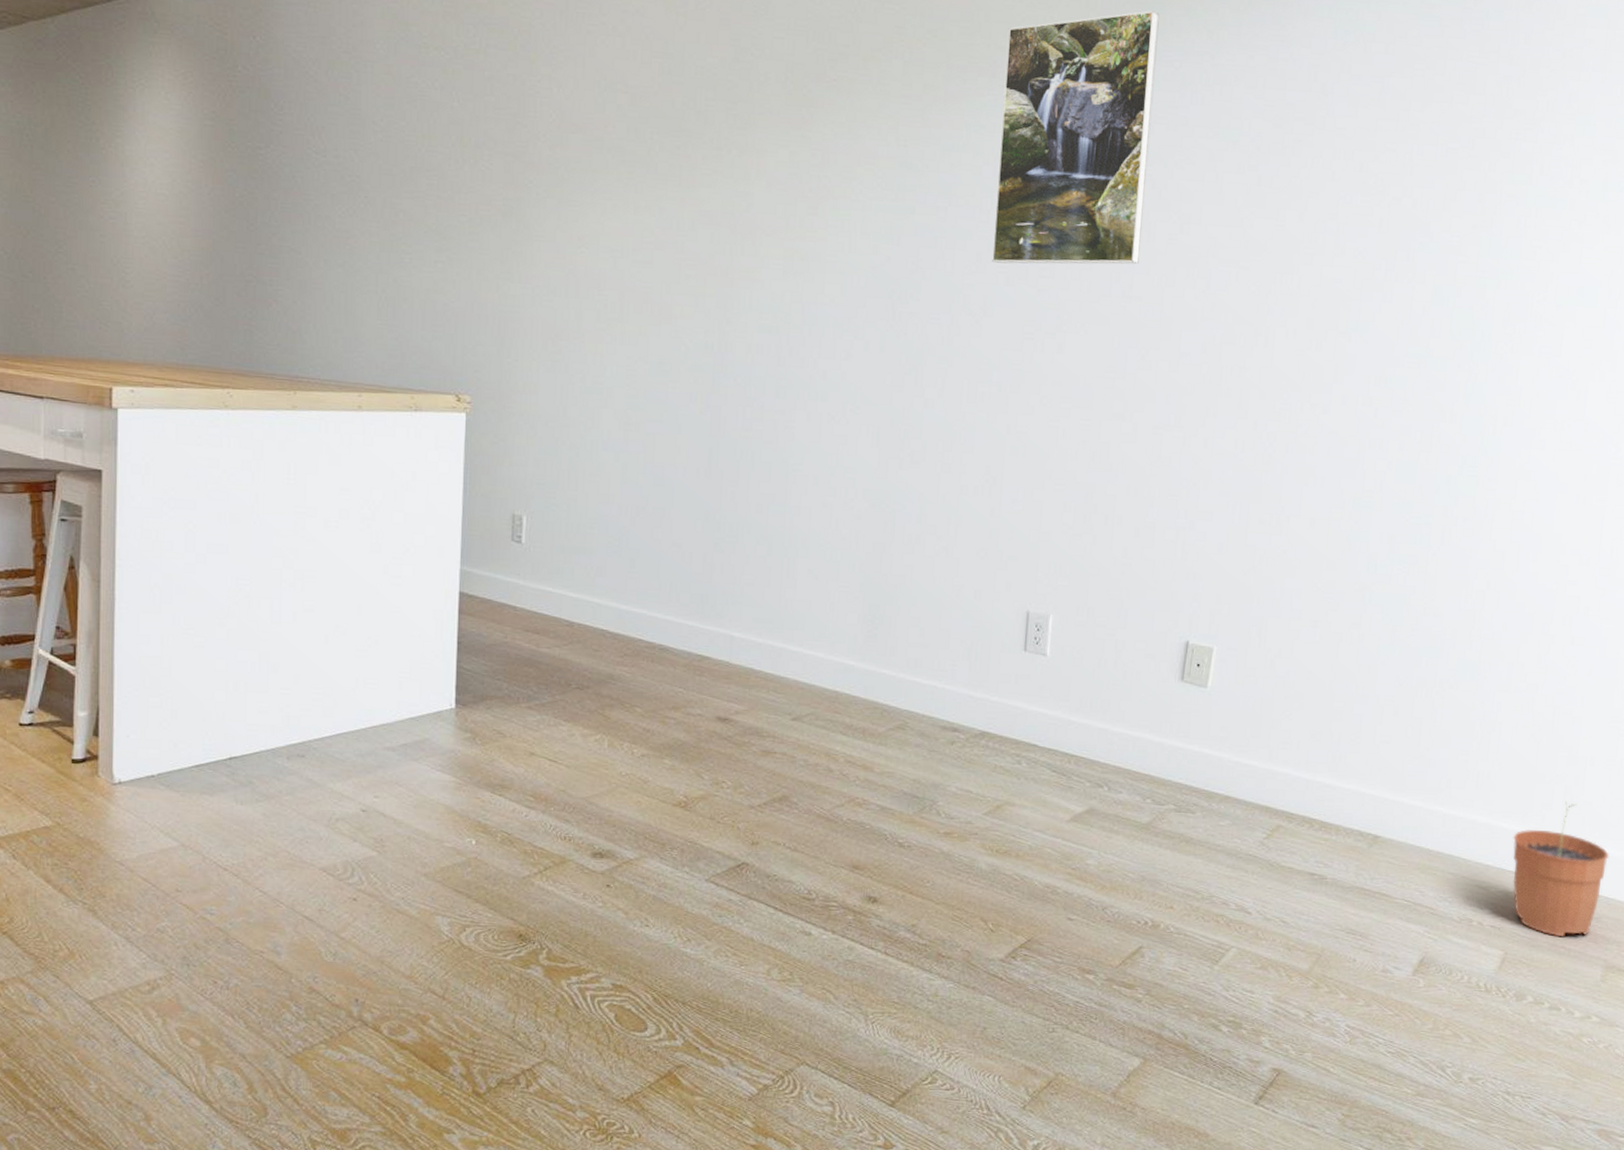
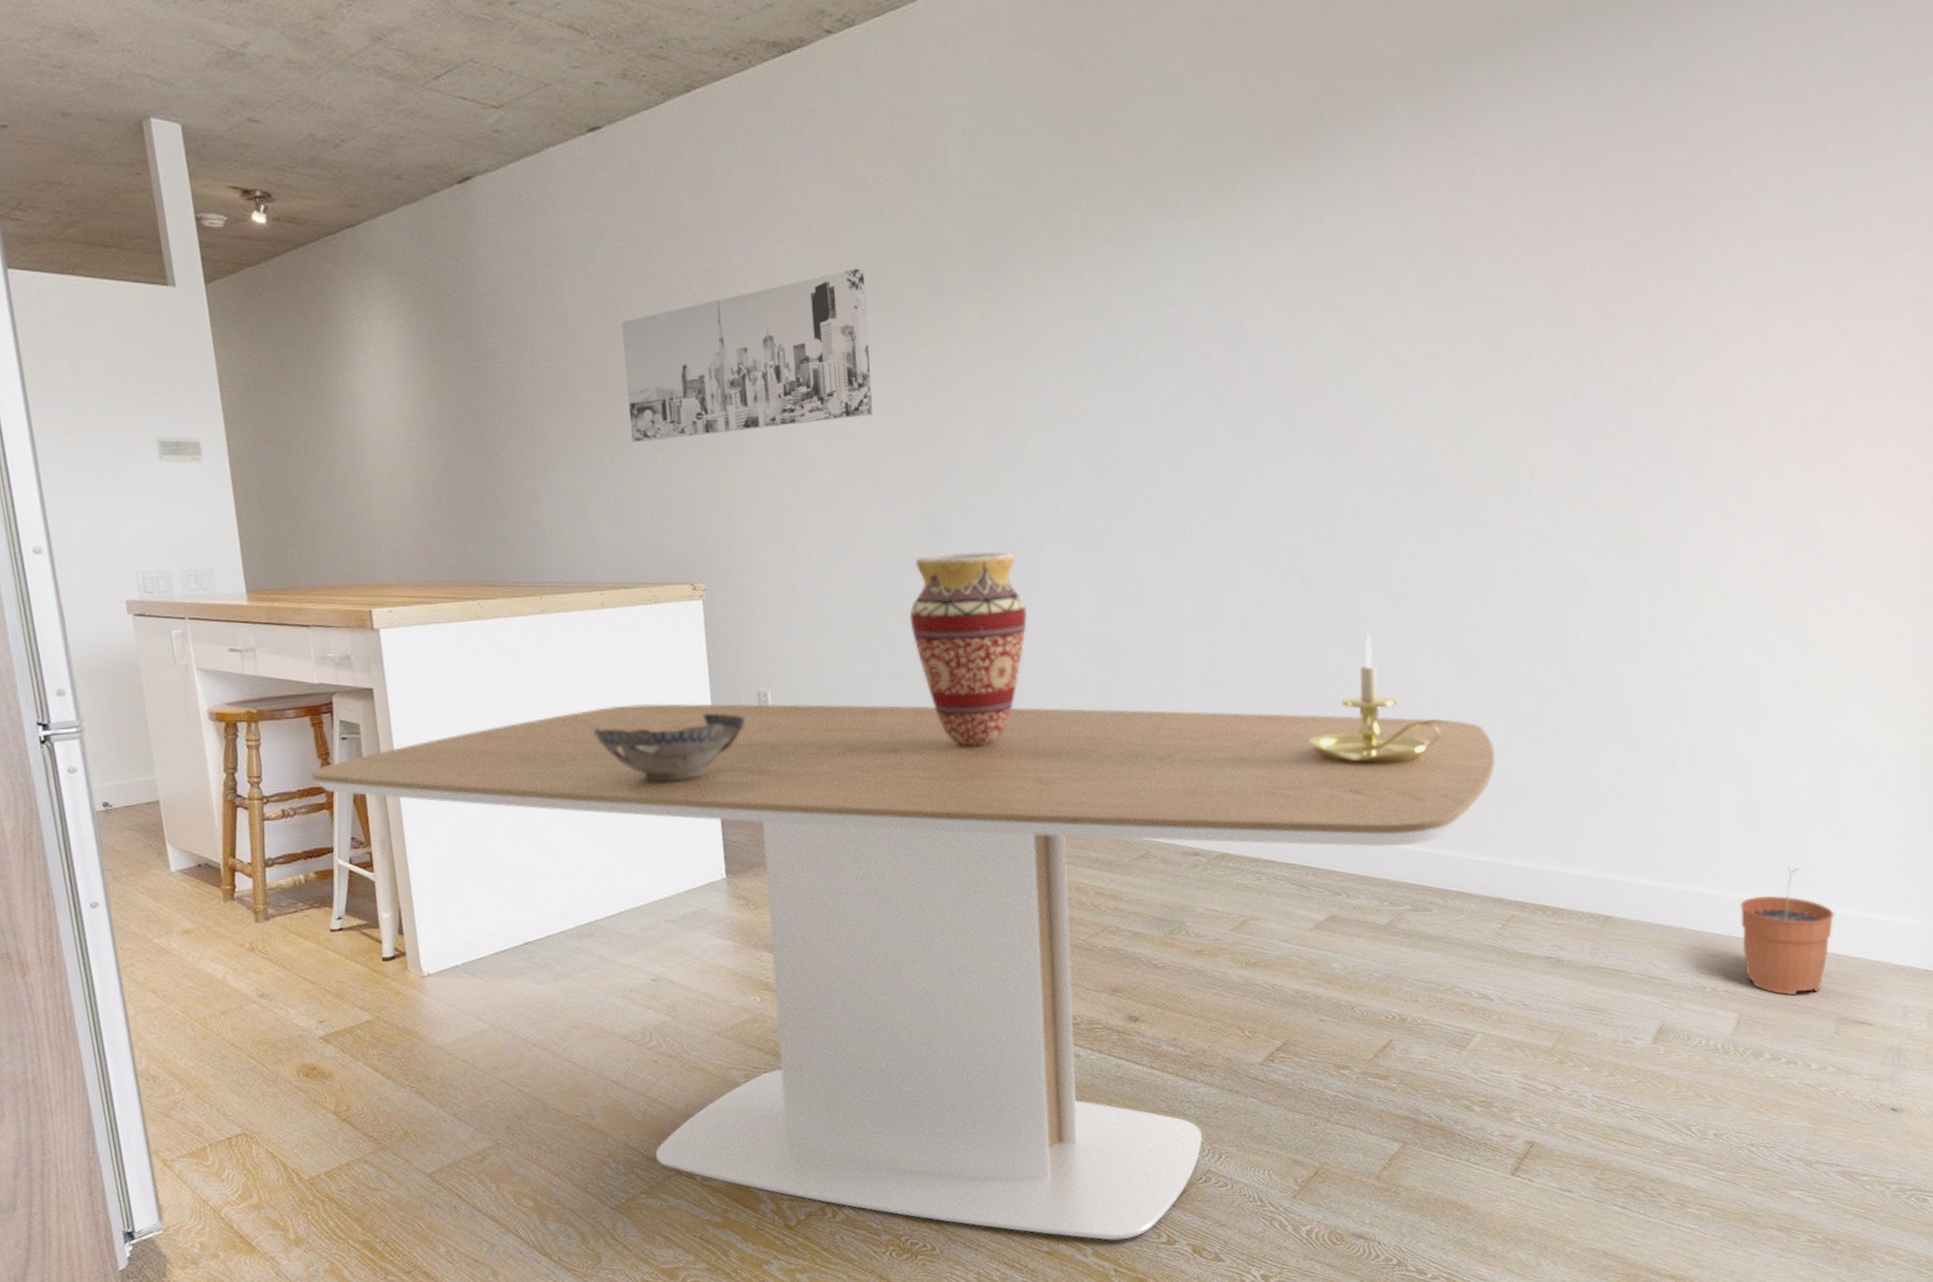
dining table: none [21,514,1275,1139] -> present [310,703,1496,1240]
decorative bowl: none [332,531,496,599] -> present [593,713,746,782]
wall art: none [411,91,675,244] -> present [621,268,874,443]
vase: none [681,390,804,595] -> present [909,552,1027,747]
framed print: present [992,10,1160,265] -> none [1181,134,1330,402]
candle holder: none [1084,518,1231,655] -> present [1310,634,1450,765]

